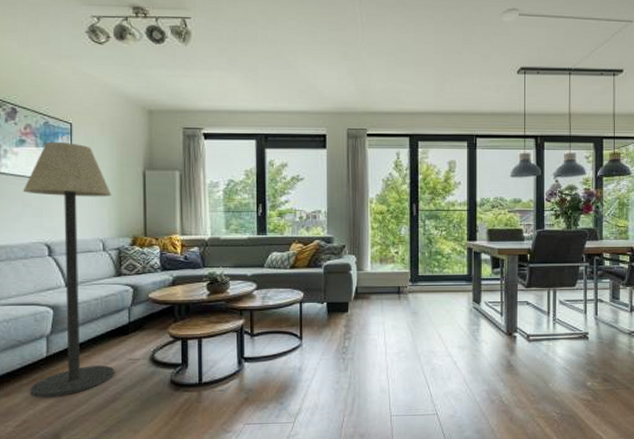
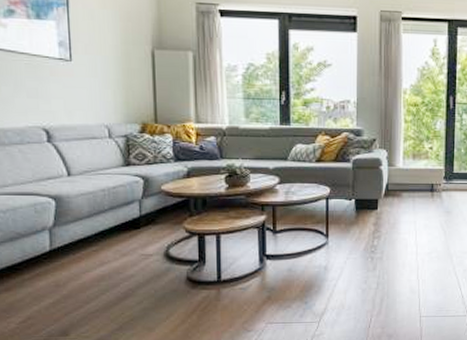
floor lamp: present [22,141,114,398] -> none [14,13,125,294]

